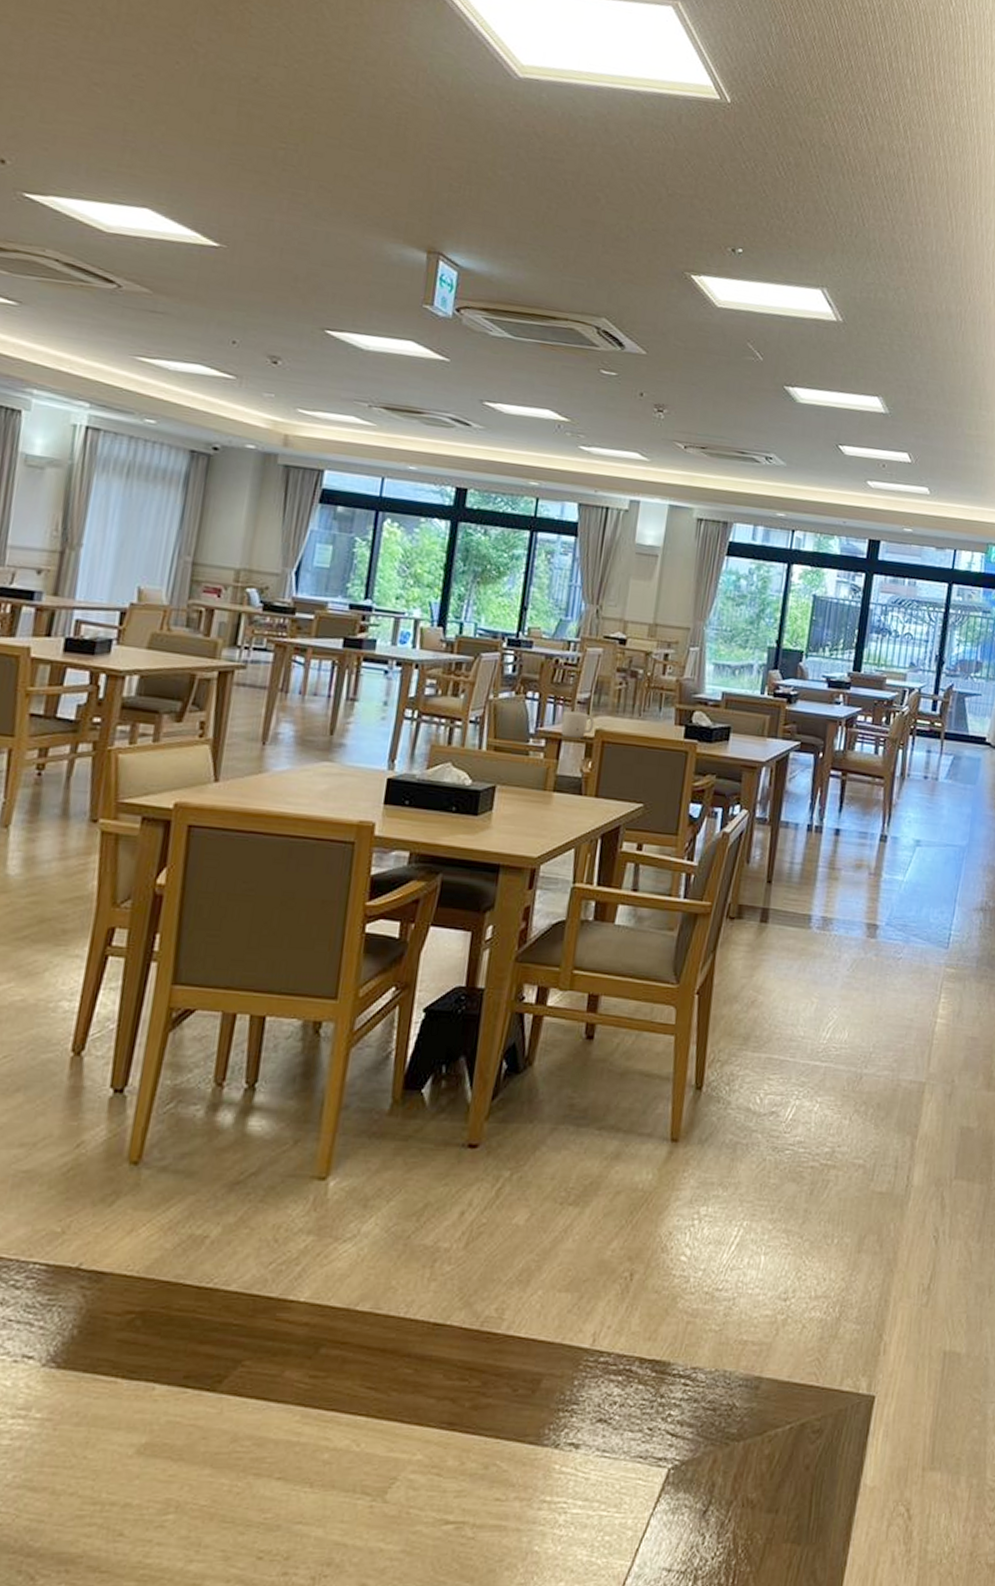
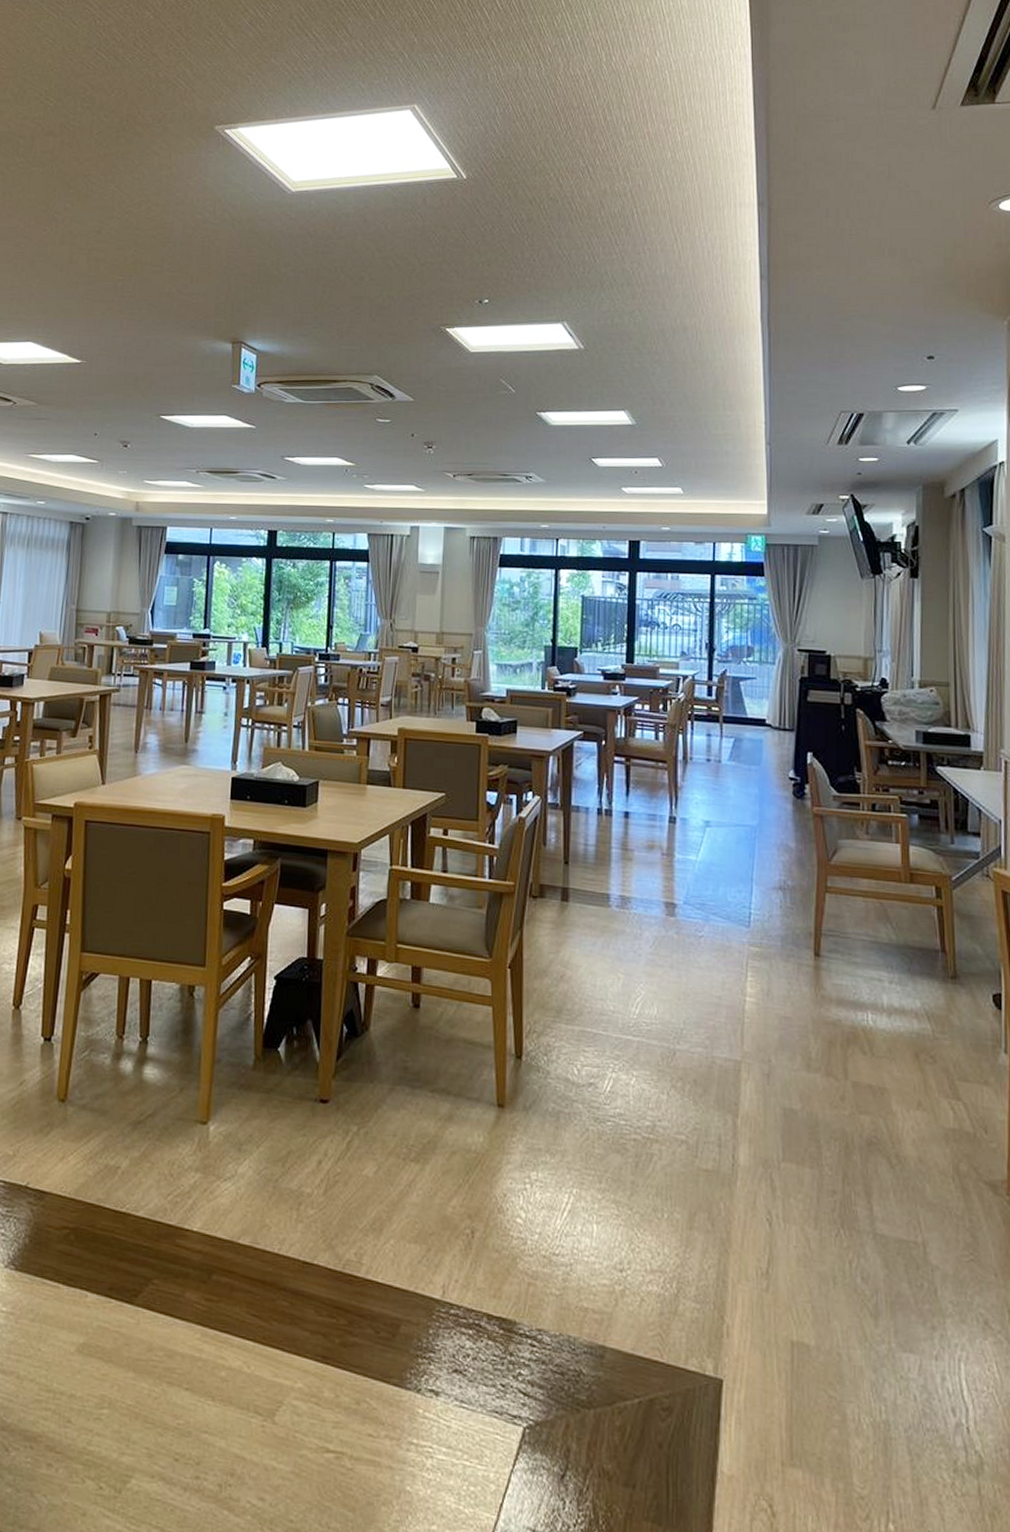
mug: present [561,710,595,739] -> none [369,713,397,737]

